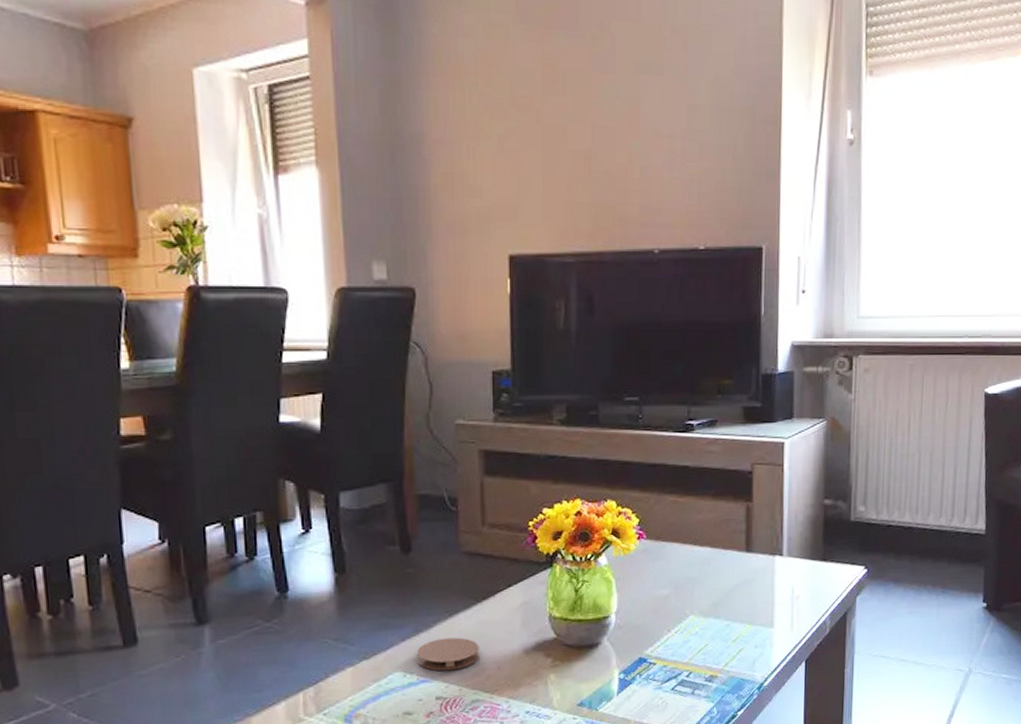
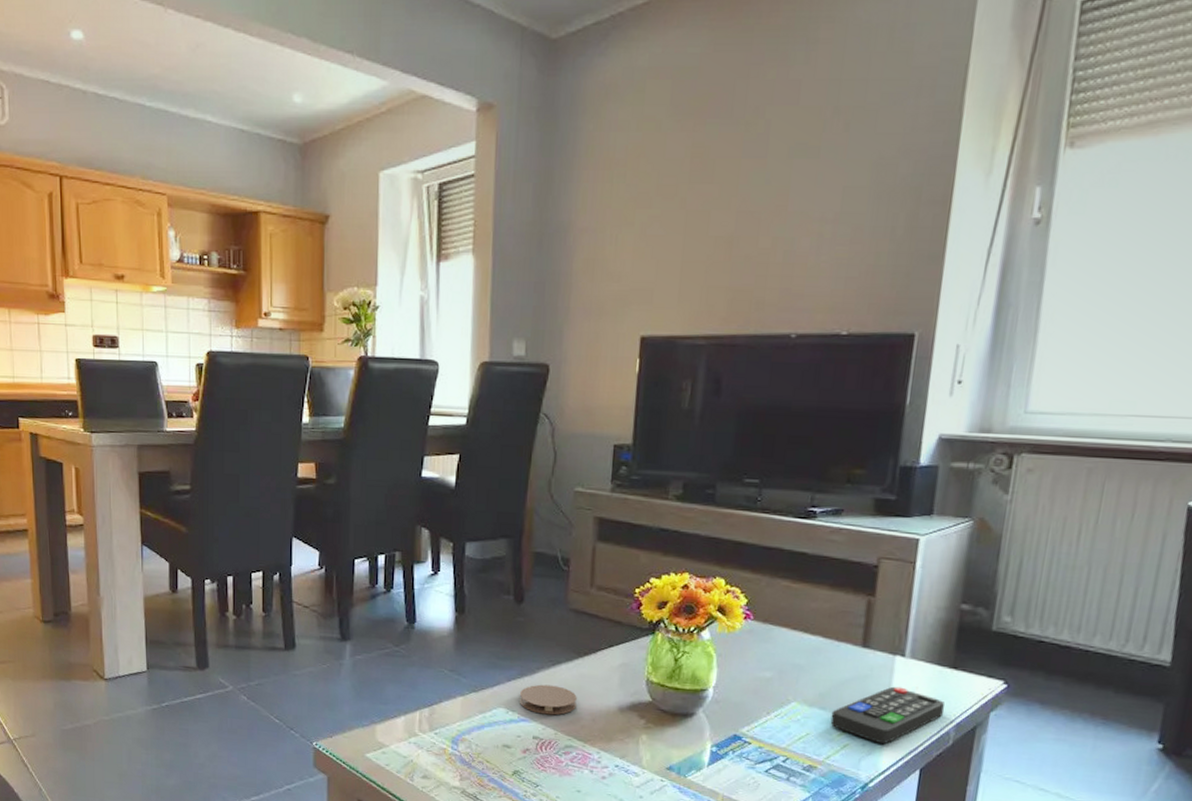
remote control: none [725,585,820,643] -> present [830,686,945,745]

